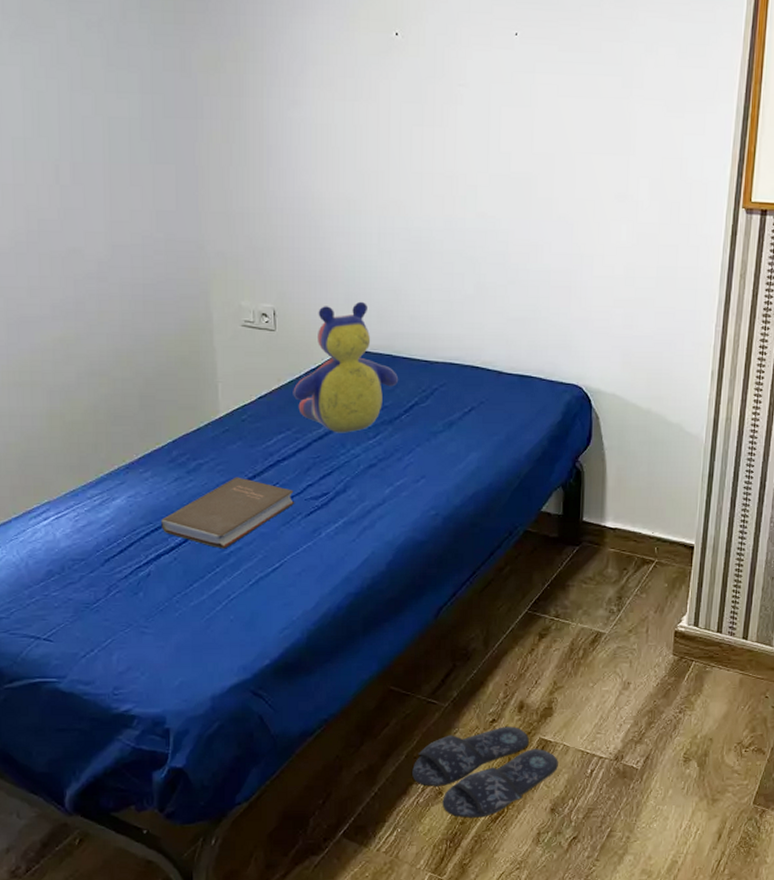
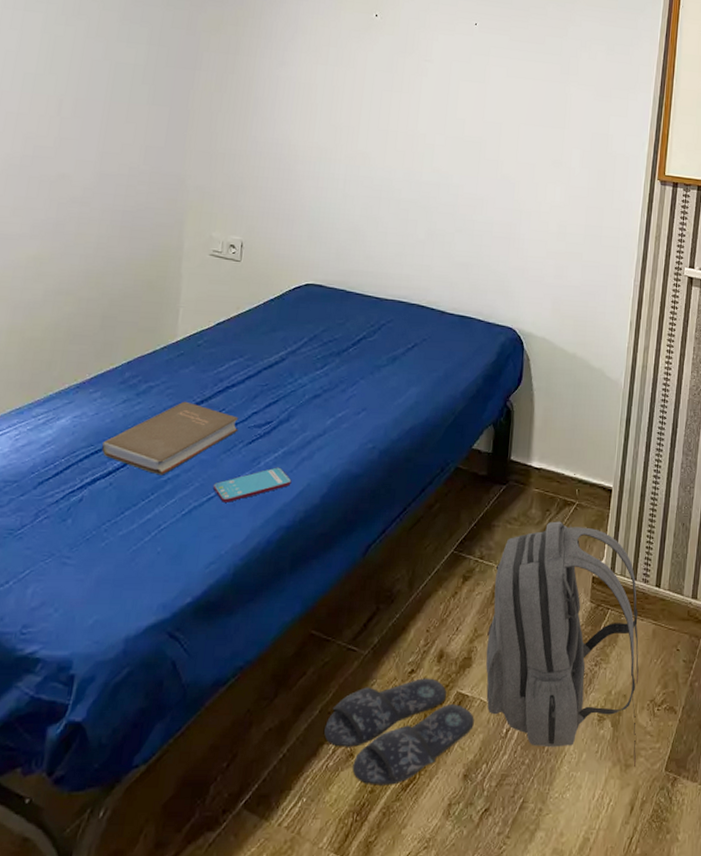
smartphone: none [276,537,355,572] -> present [212,467,292,502]
stuffed animal: present [293,301,399,433] -> none [249,239,350,363]
backpack: none [567,579,725,801] -> present [486,521,639,767]

